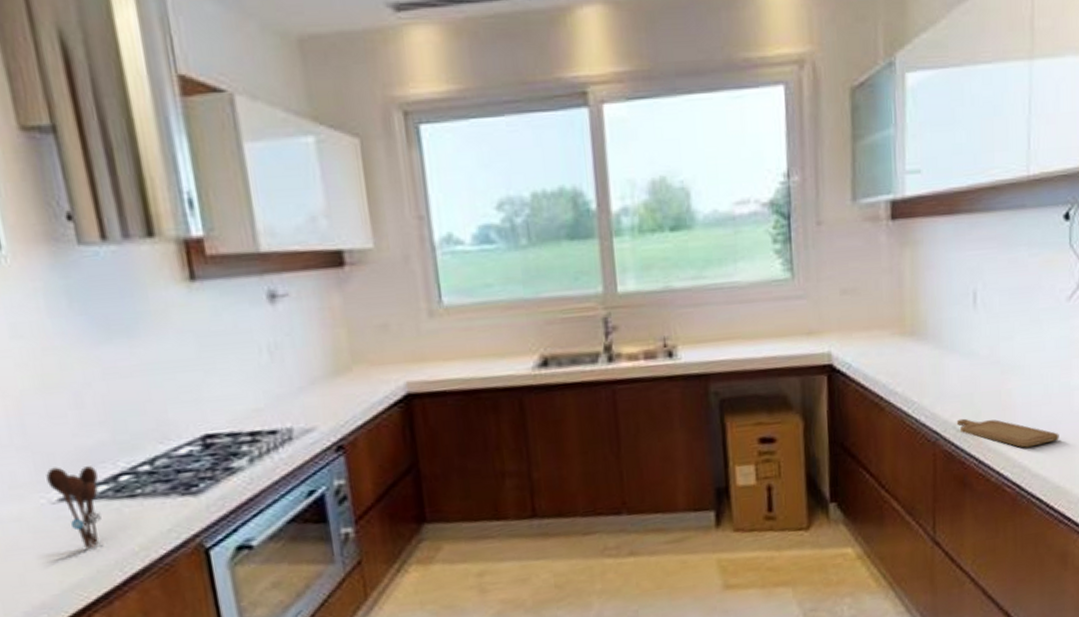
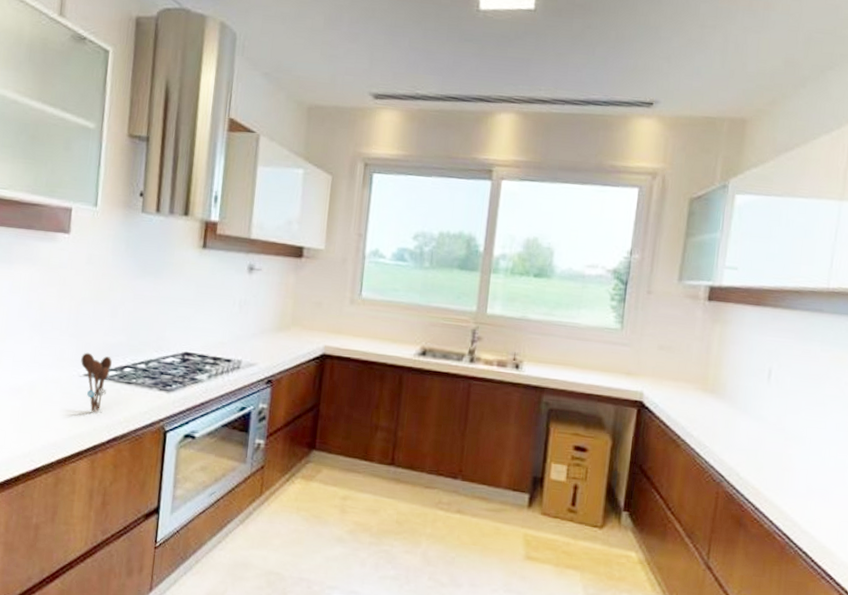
chopping board: present [956,418,1059,448] -> none [740,469,831,507]

